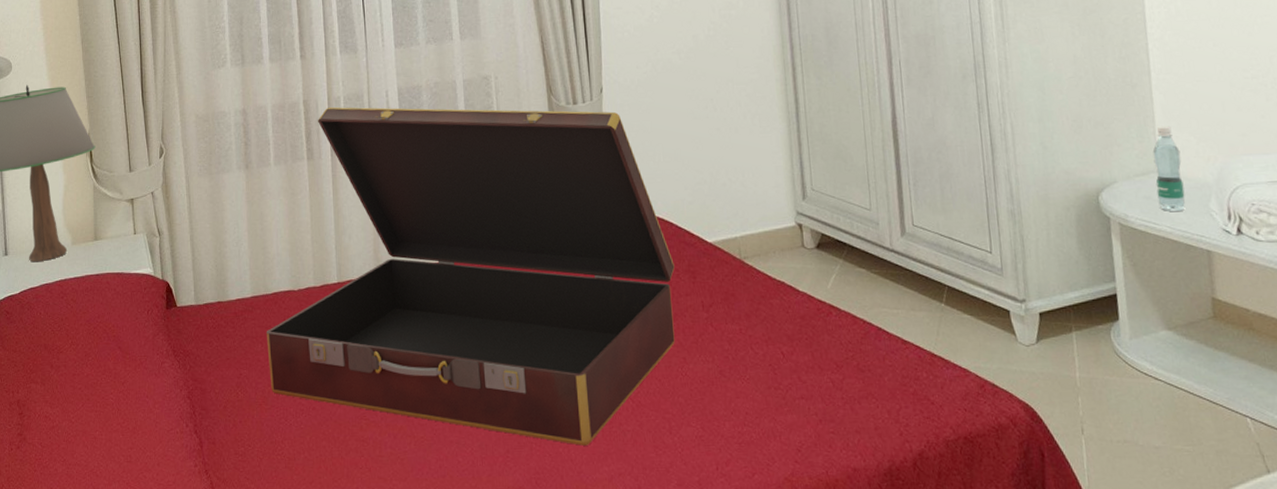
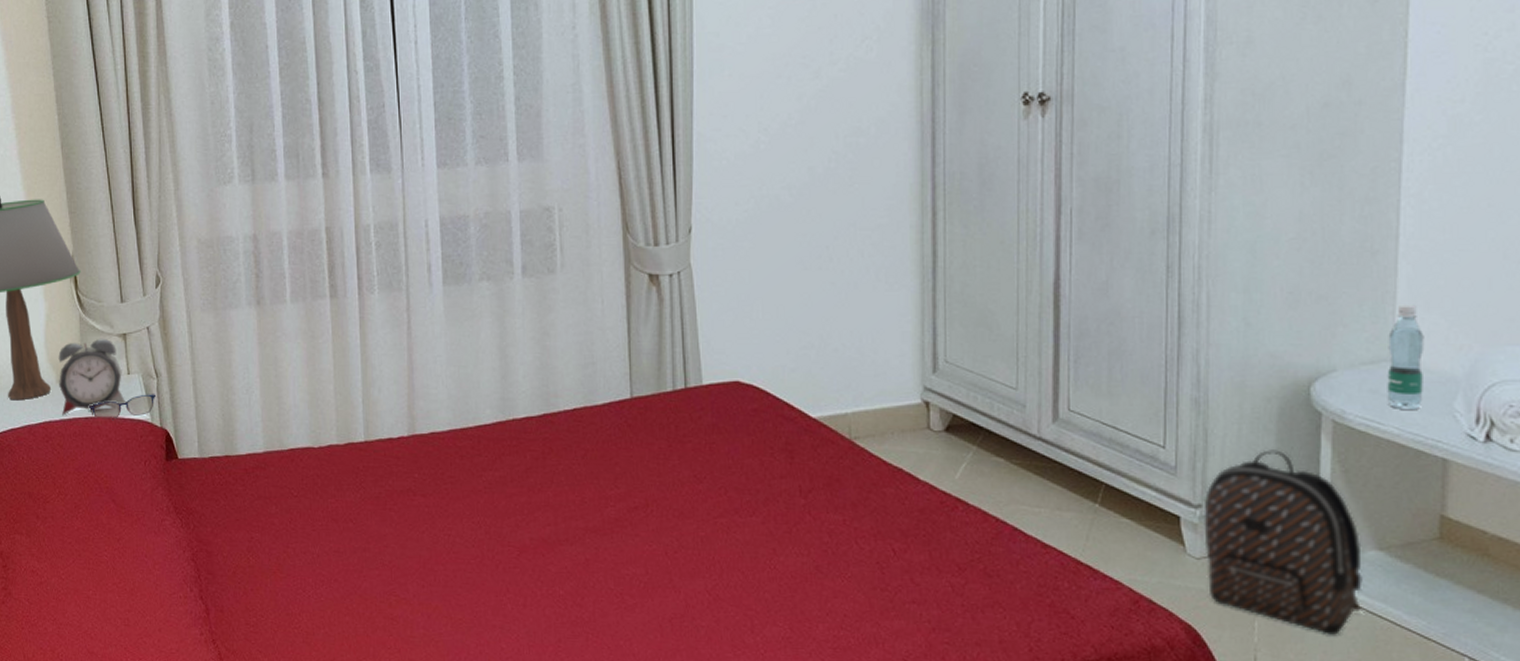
alarm clock: none [74,203,132,274] -> present [58,338,125,416]
glasses: none [100,249,158,276] -> present [89,393,156,421]
briefcase: present [266,107,675,446] -> none [281,236,769,640]
backpack: none [1026,250,1162,405] -> present [1203,449,1363,635]

